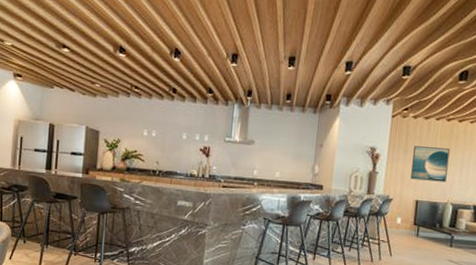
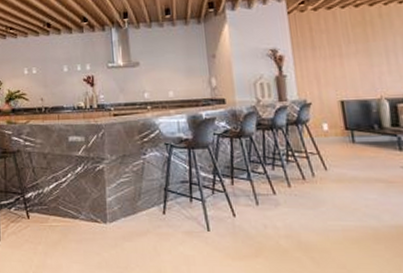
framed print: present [410,146,450,182] -> none [322,37,372,78]

